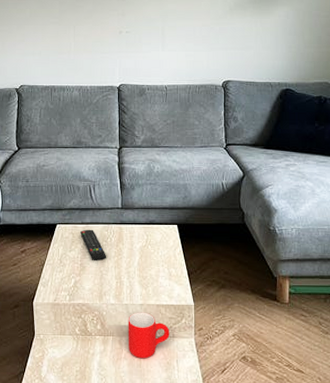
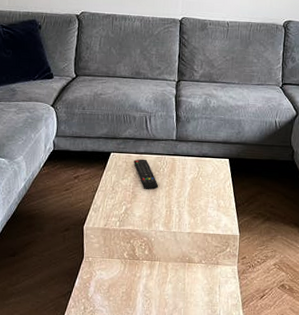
mug: present [128,312,170,359] -> none [173,239,215,284]

